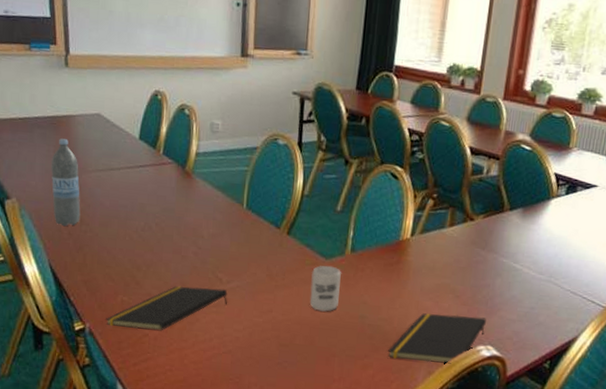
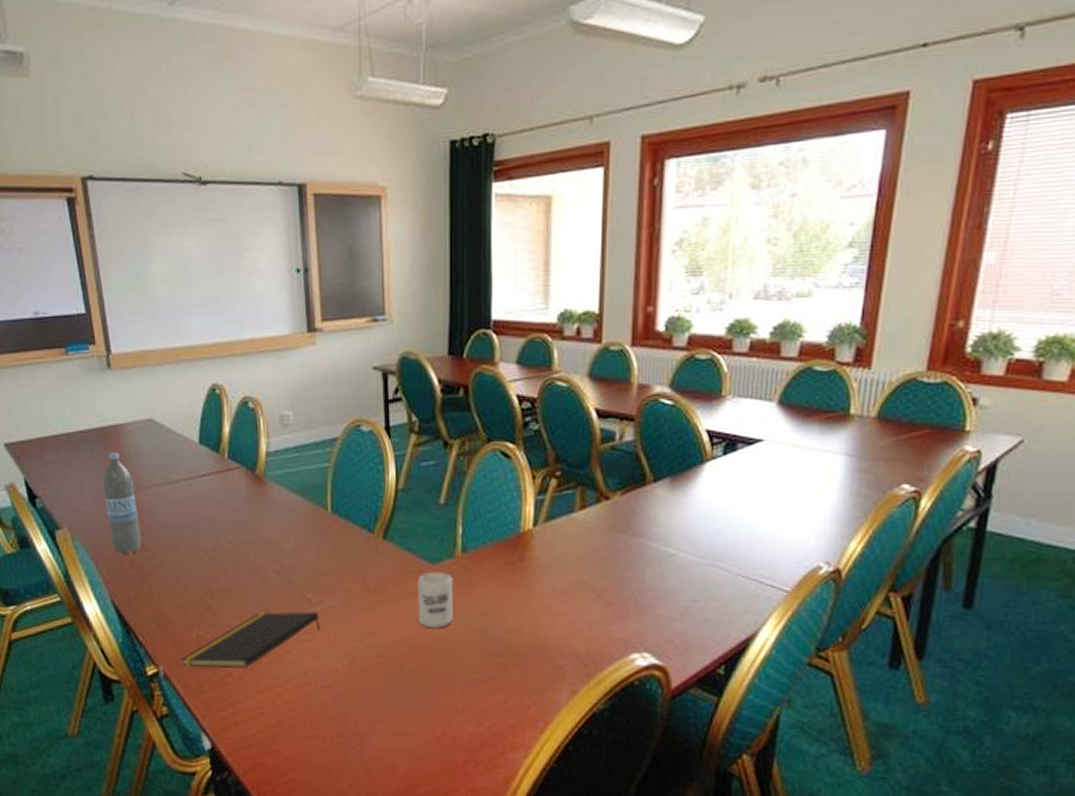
notepad: present [387,313,487,364] -> none [519,618,639,680]

